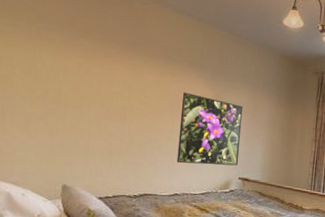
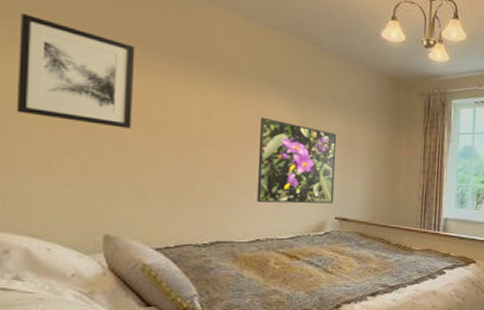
wall art: none [9,13,94,101] -> present [16,12,135,129]

